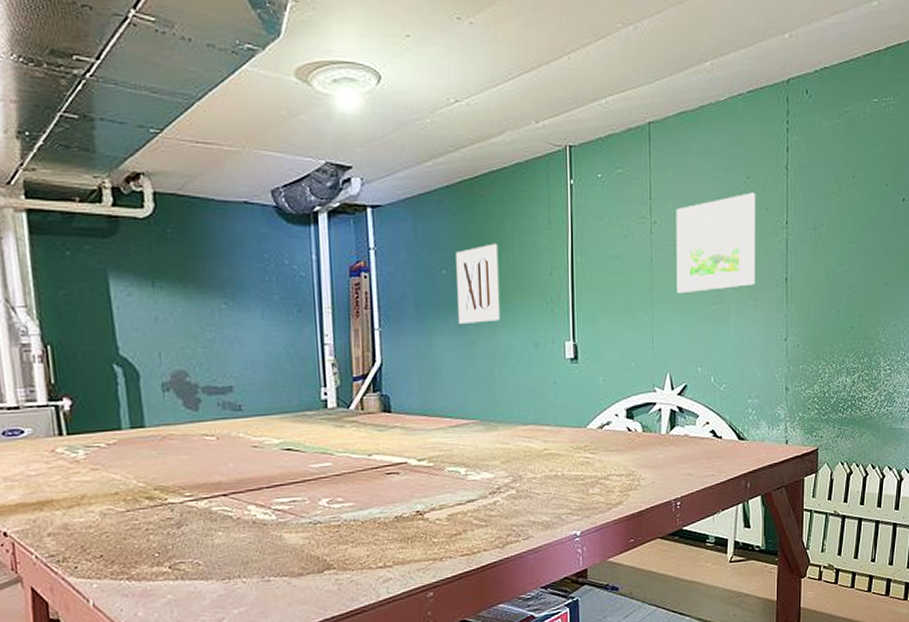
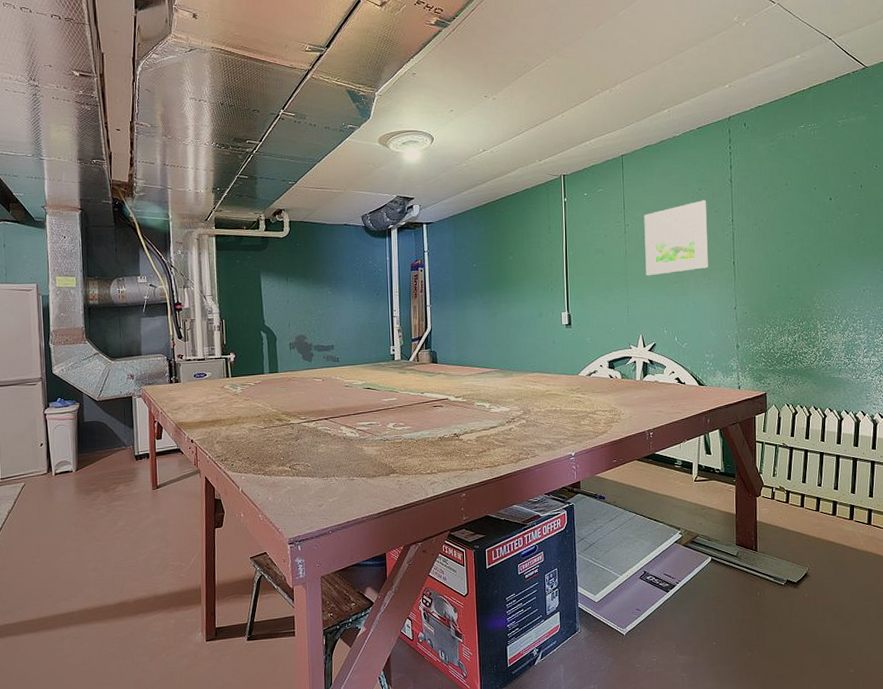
wall art: present [456,243,501,325] -> none [483,244,514,302]

